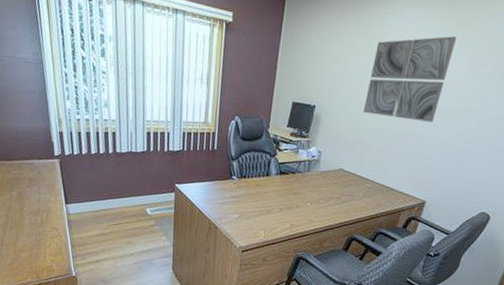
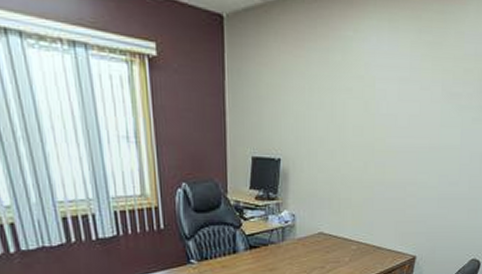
wall art: present [363,36,457,122] -> none [336,62,429,165]

